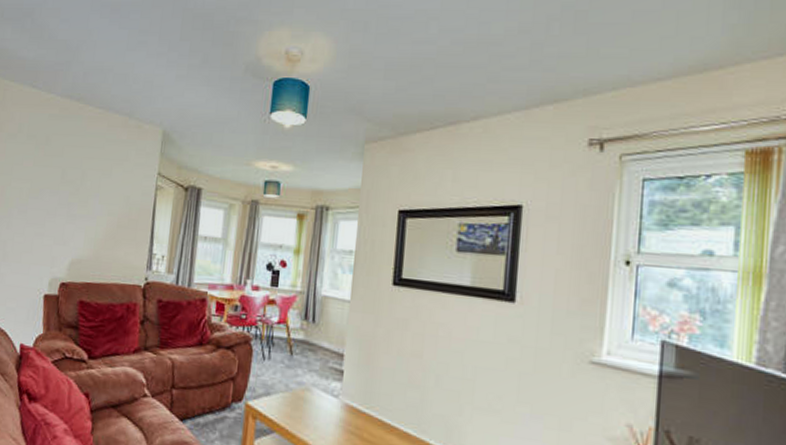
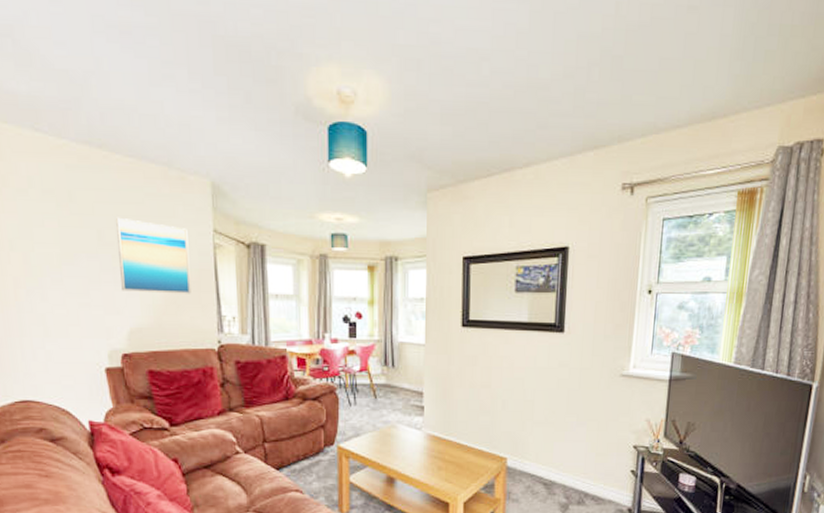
wall art: none [72,159,136,231] -> present [116,217,191,294]

